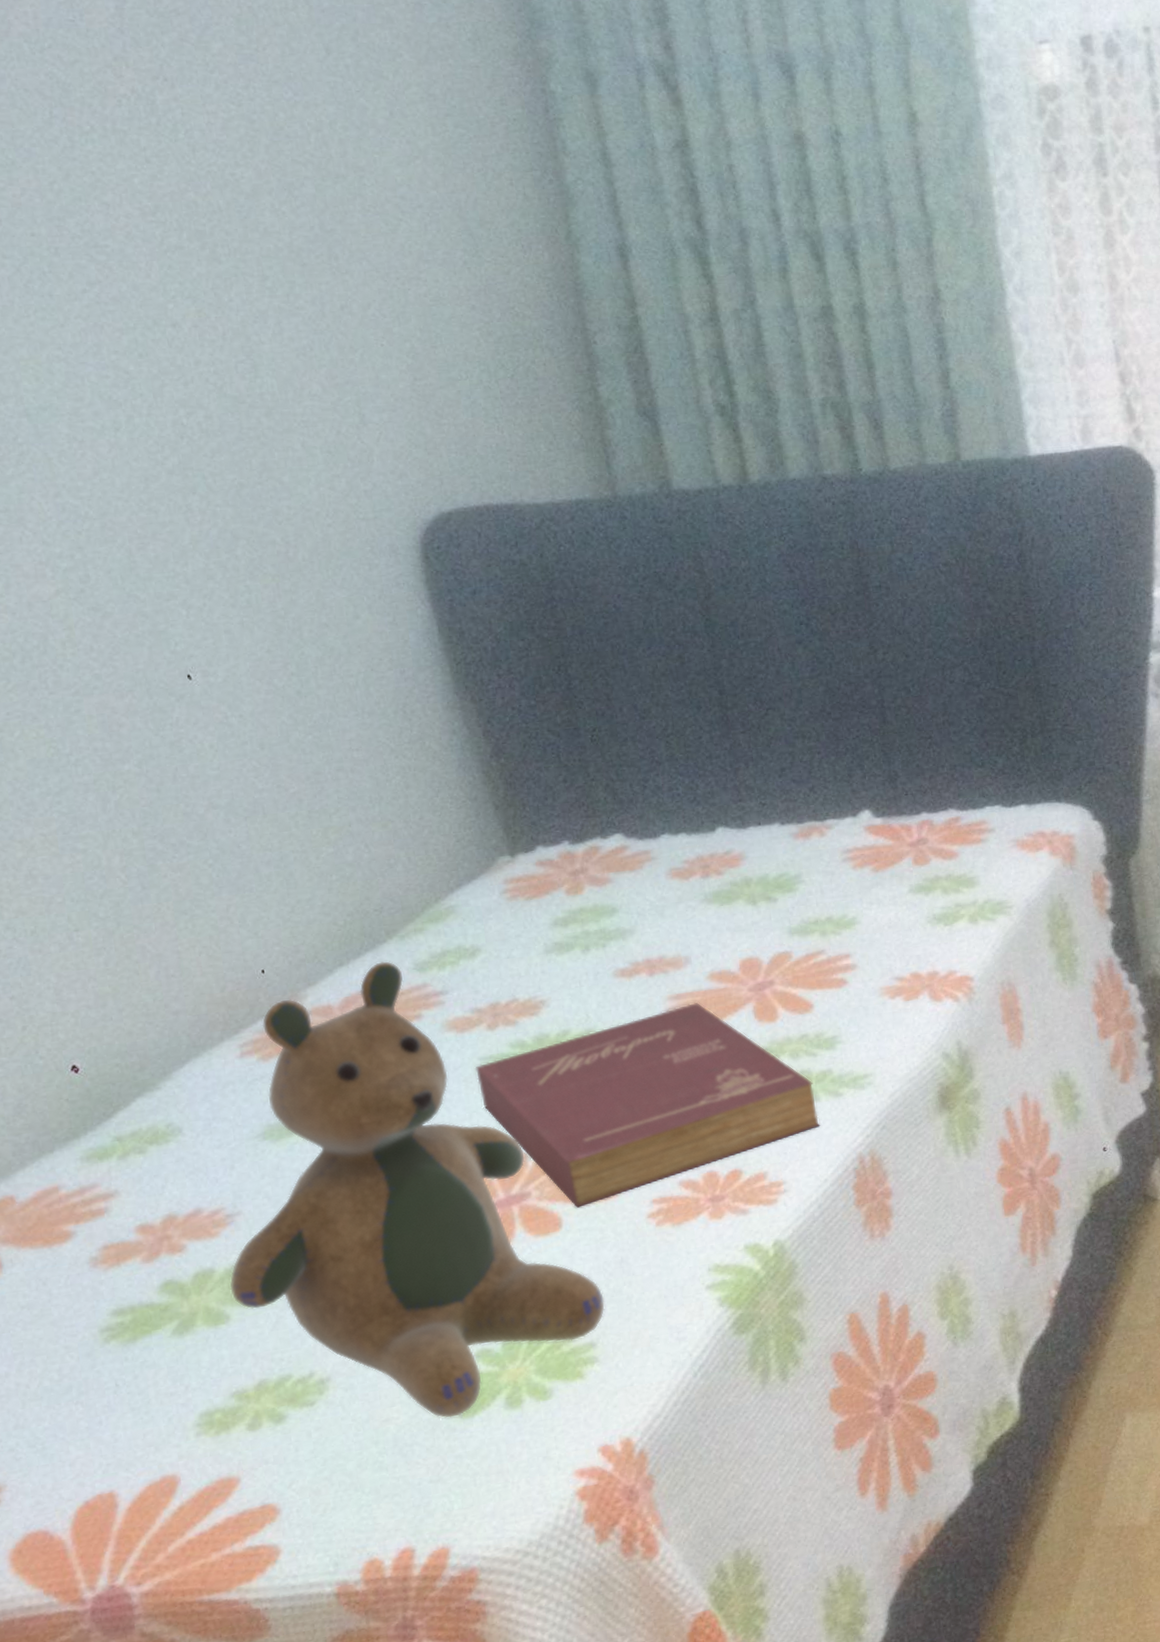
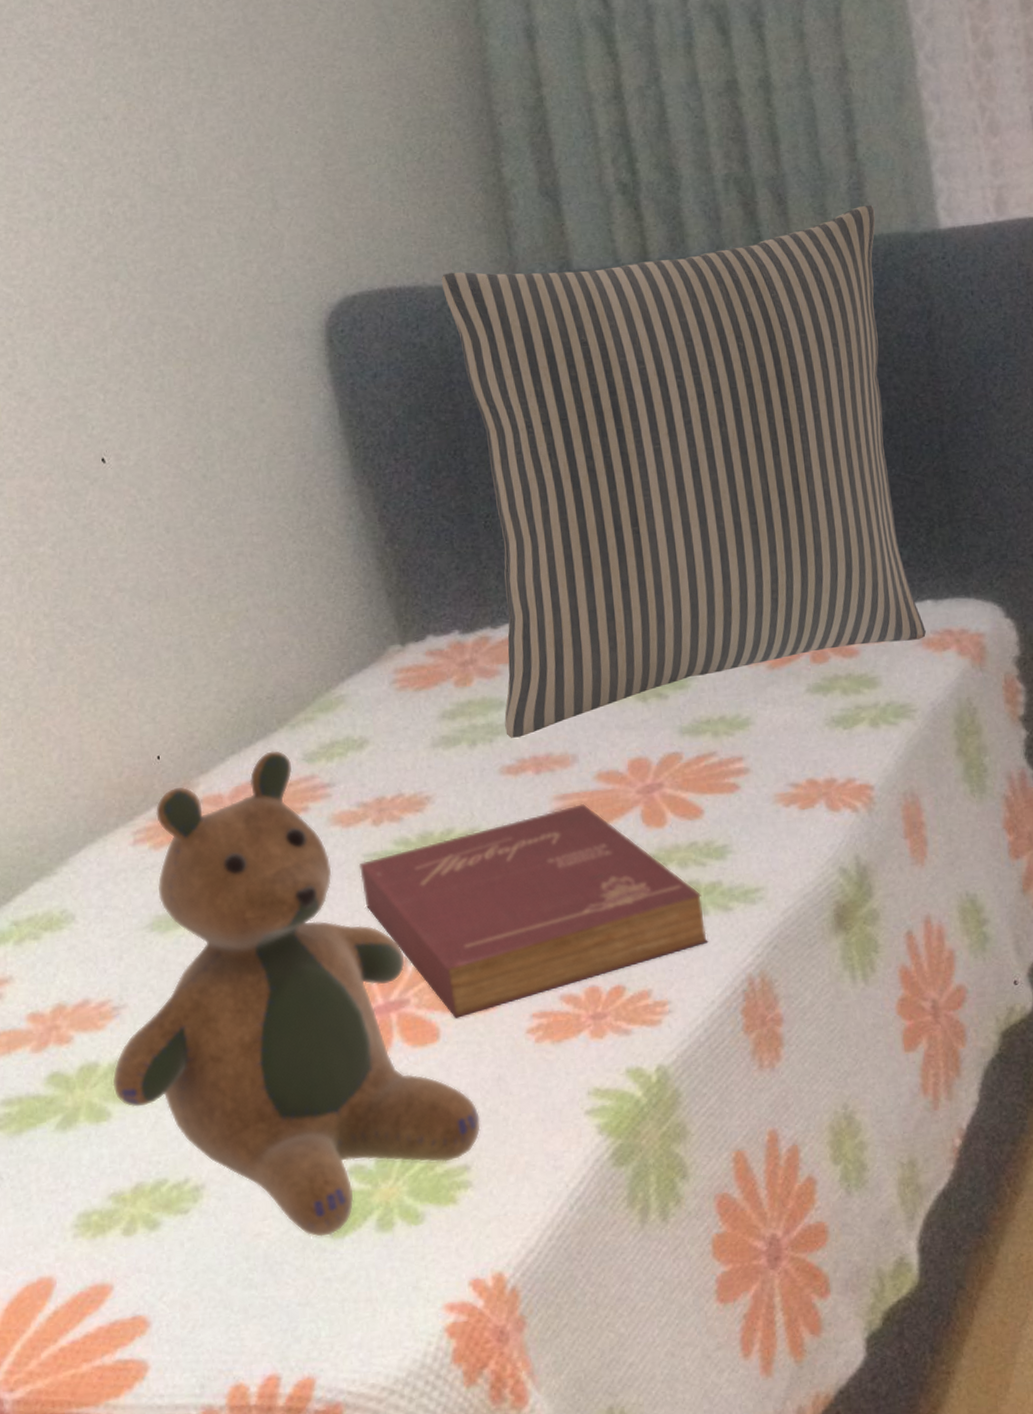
pillow: none [539,431,1020,943] -> present [441,205,926,738]

